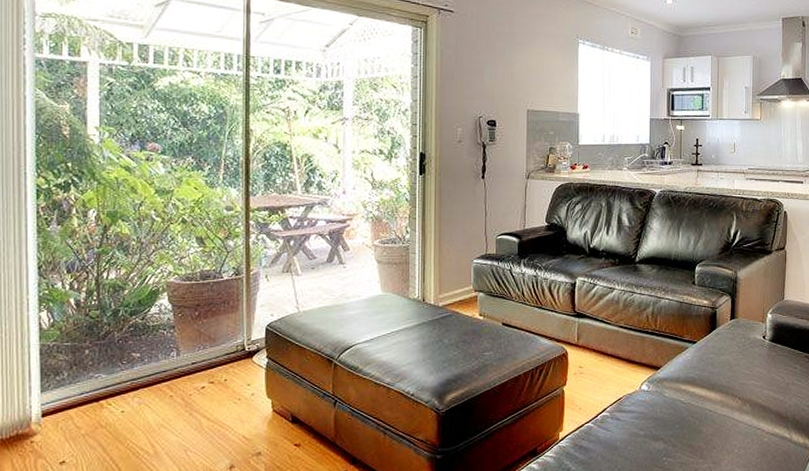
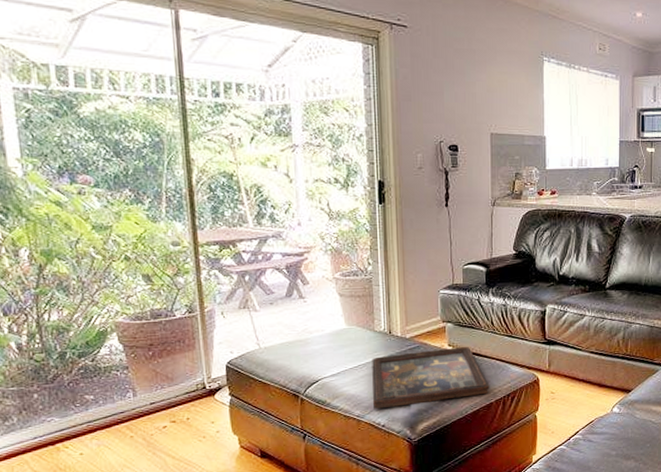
decorative tray: none [403,317,518,377] -> present [372,347,490,409]

